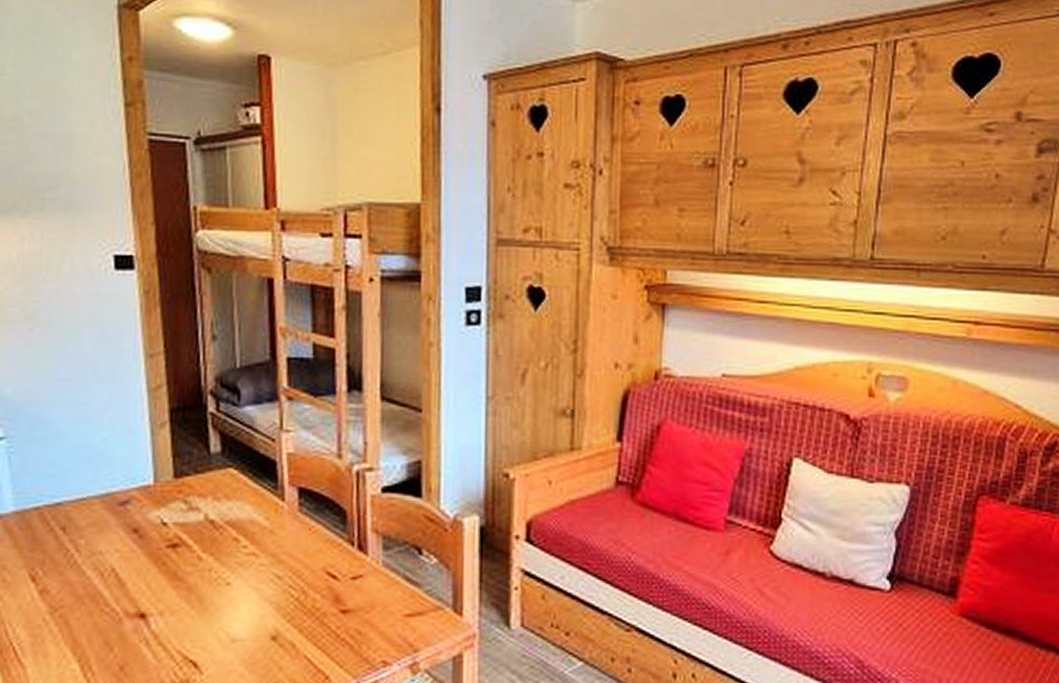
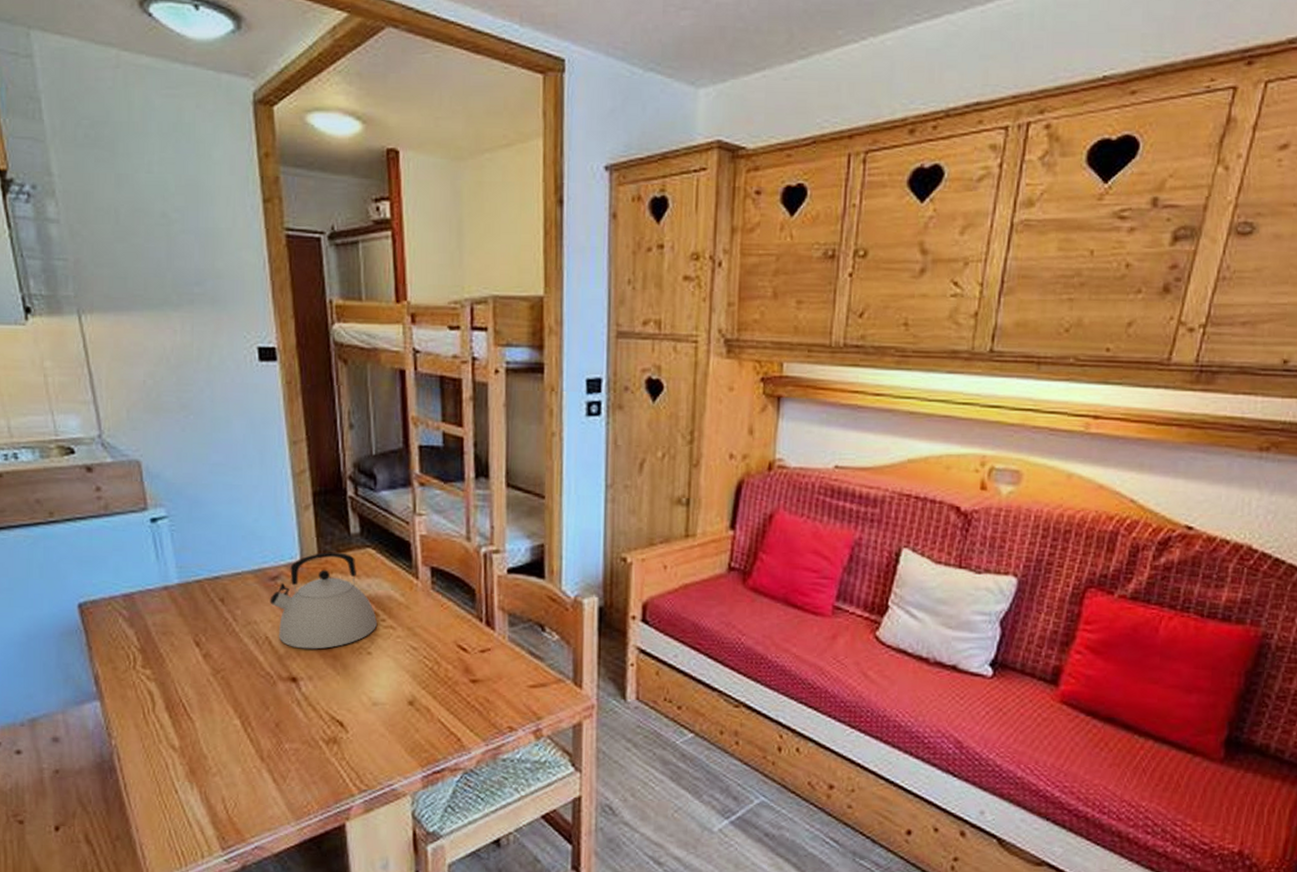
kettle: none [117,473,239,581] -> present [270,552,378,649]

